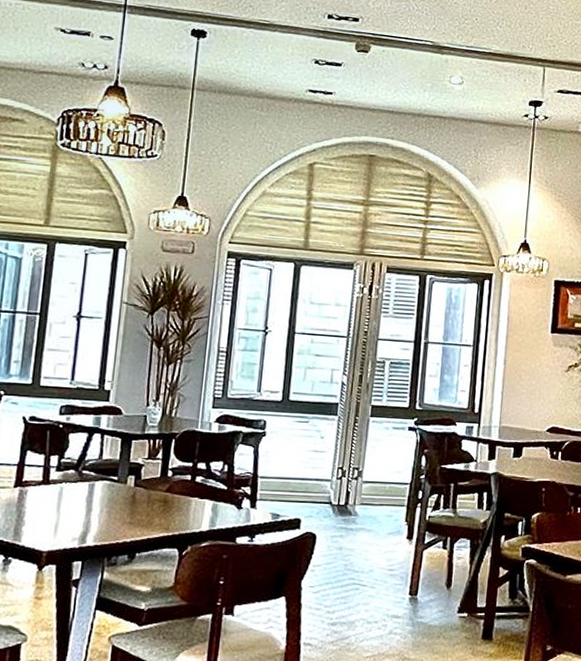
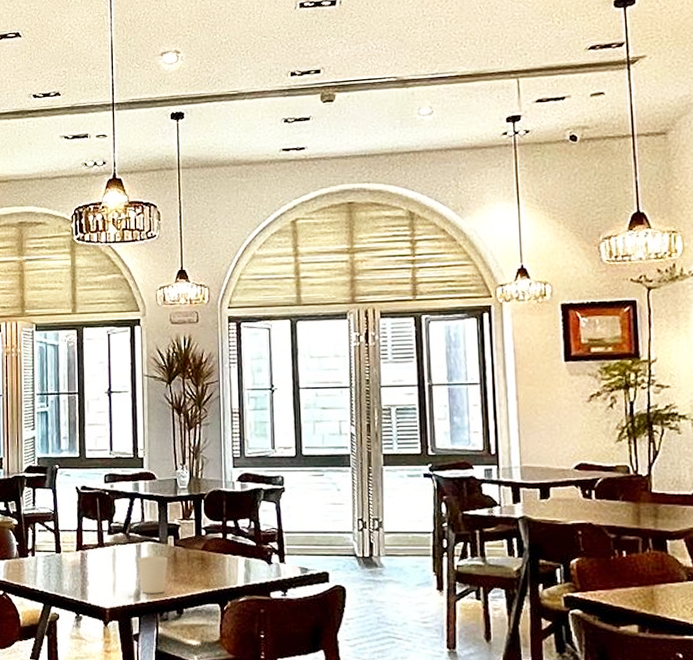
dixie cup: none [88,496,124,536] -> present [137,556,168,594]

